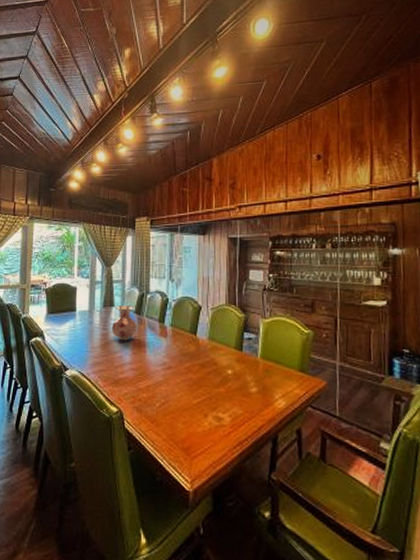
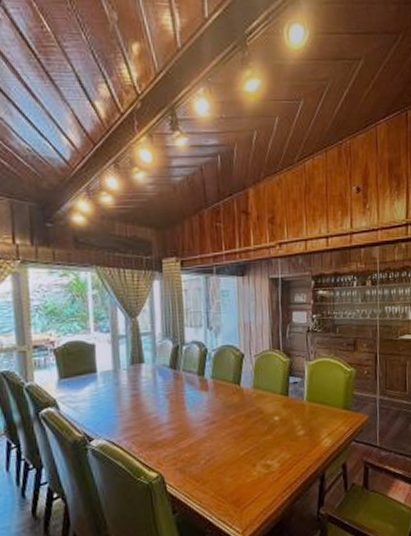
vase: present [112,305,138,341] -> none [143,360,174,400]

